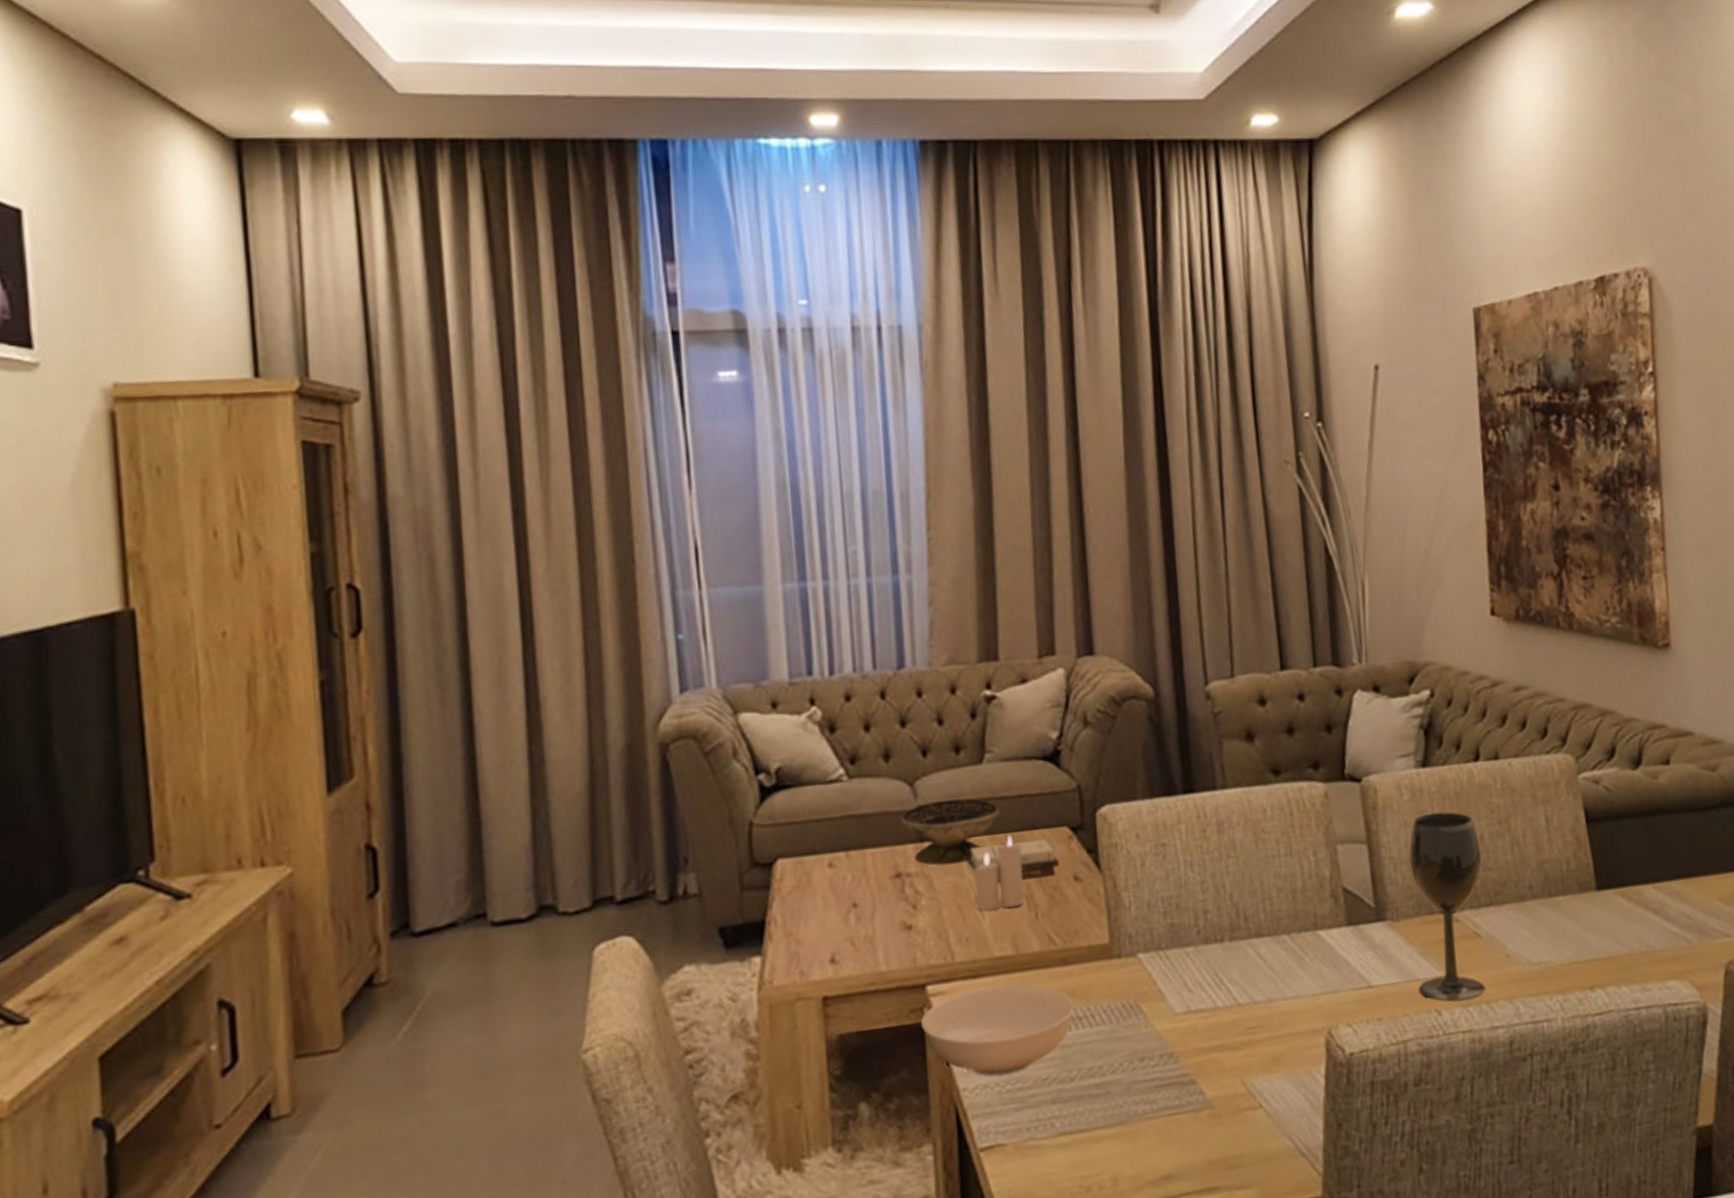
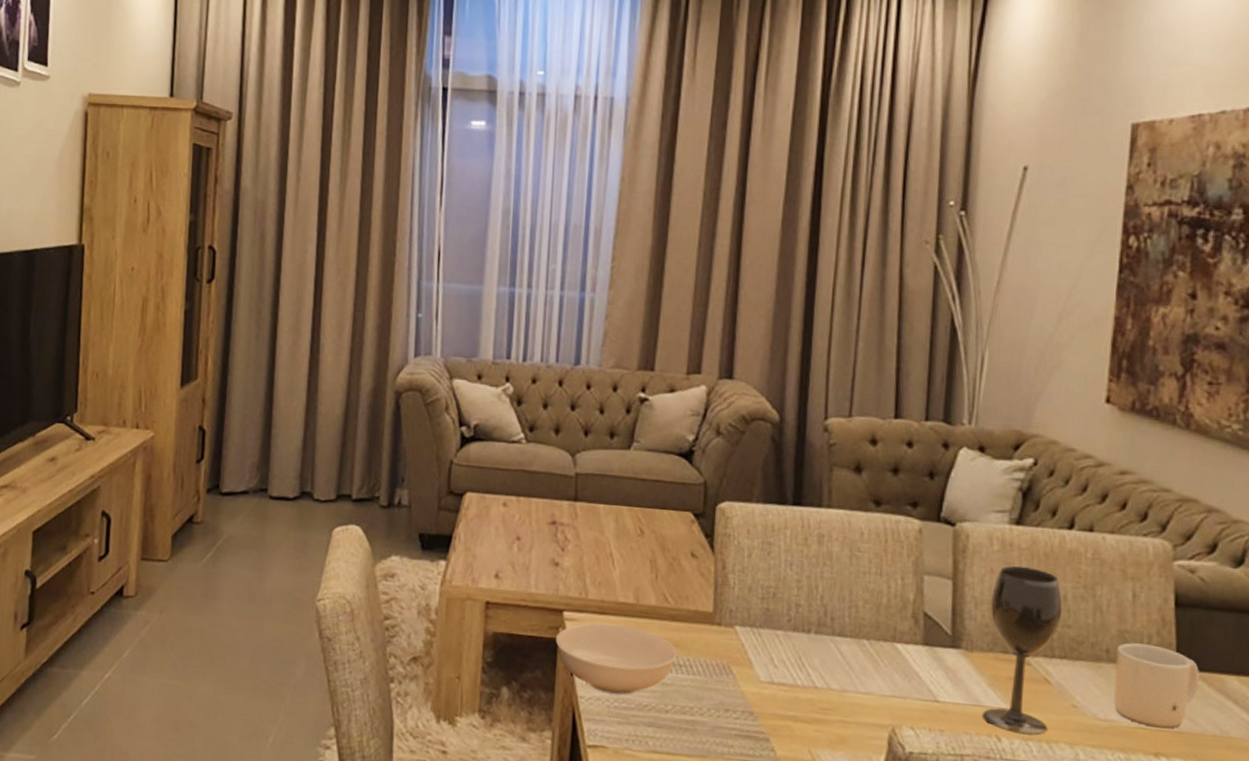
decorative bowl: present [901,798,1001,866] -> none [561,472,639,524]
books: present [967,839,1060,883] -> none [607,514,681,549]
candle: present [974,834,1024,911] -> none [610,509,652,567]
mug: none [1538,869,1620,959] -> present [1114,642,1200,729]

